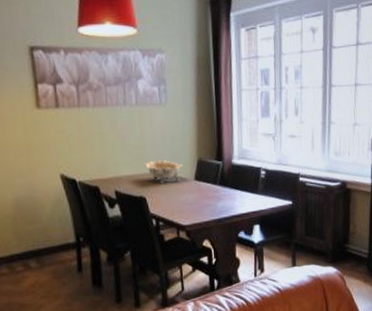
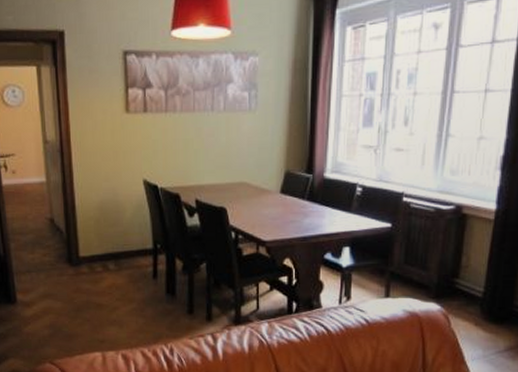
decorative bowl: present [145,160,183,184] -> none [228,170,269,196]

